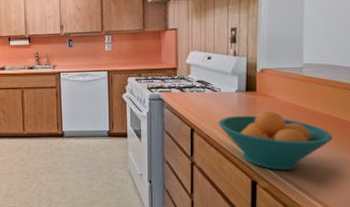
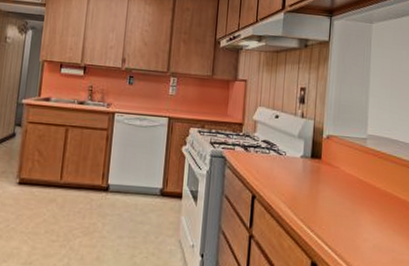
fruit bowl: present [218,110,333,170] -> none [281,181,393,253]

